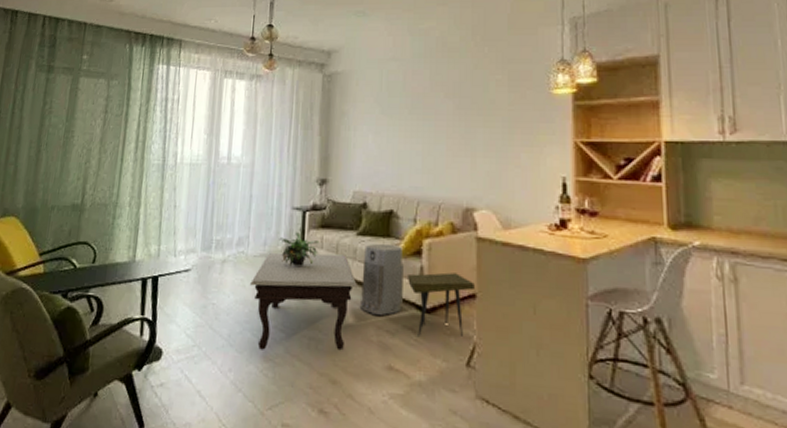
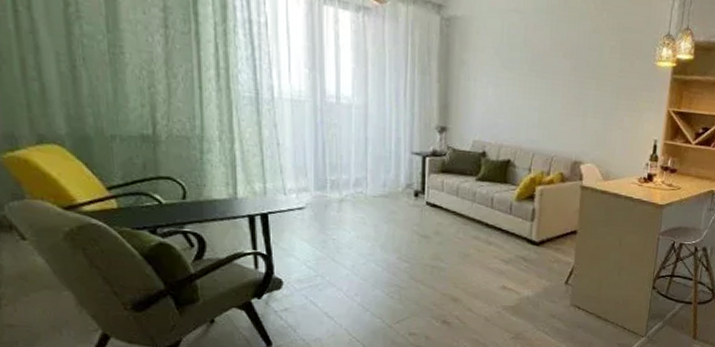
coffee table: present [250,253,357,351] -> none [371,194,476,277]
potted plant: present [279,232,320,268] -> none [399,176,441,208]
air purifier: present [359,243,404,315] -> none [478,188,518,248]
side table: present [408,272,474,338] -> none [521,214,576,264]

